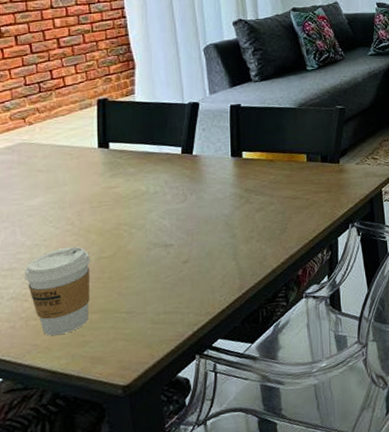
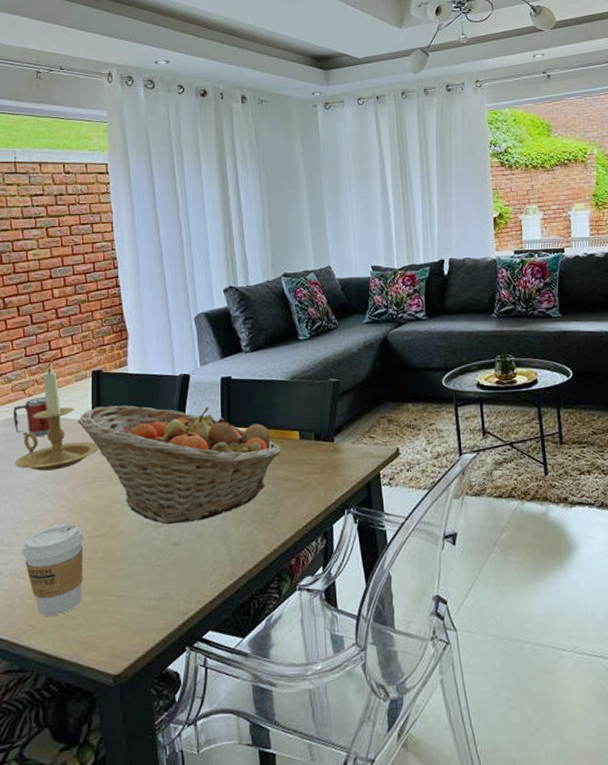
mug: none [12,124,54,164] -> present [12,396,51,436]
candle holder: none [15,97,106,197] -> present [15,368,100,471]
fruit basket: none [81,132,289,244] -> present [77,405,281,525]

